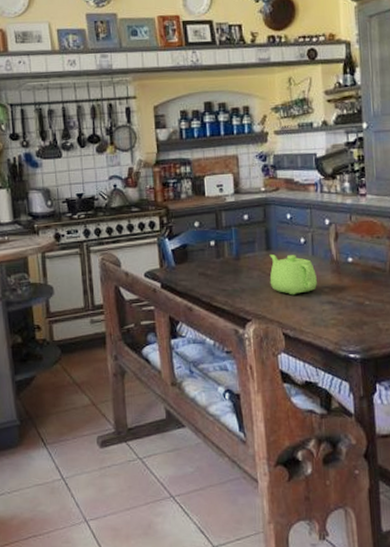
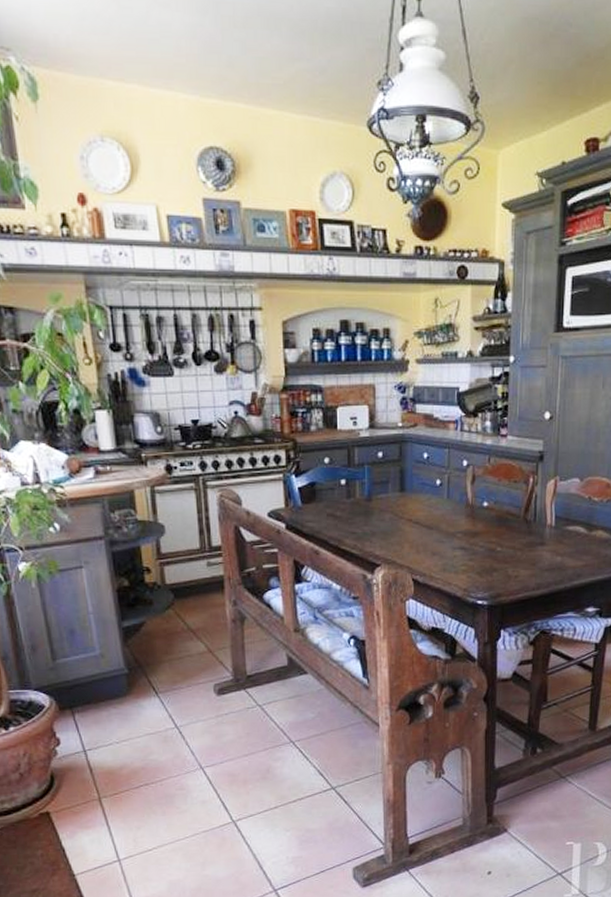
teapot: present [269,254,317,295] -> none [402,496,450,540]

